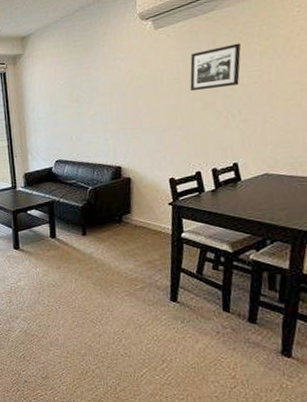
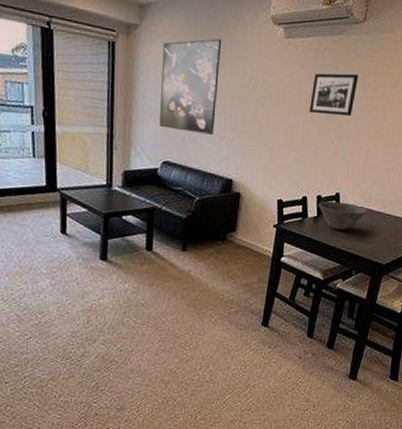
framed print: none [44,46,98,133] -> present [160,38,222,135]
bowl: none [214,171,275,200] -> present [318,201,367,230]

